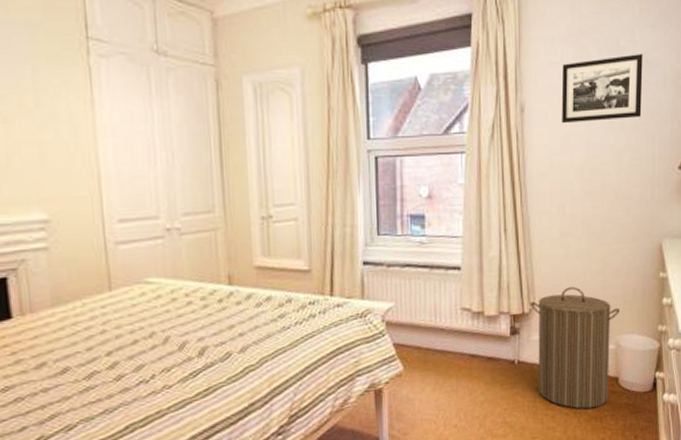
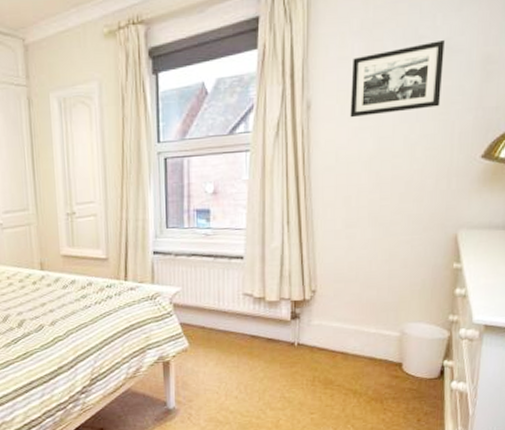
laundry hamper: present [530,286,620,409] -> none [312,276,406,391]

